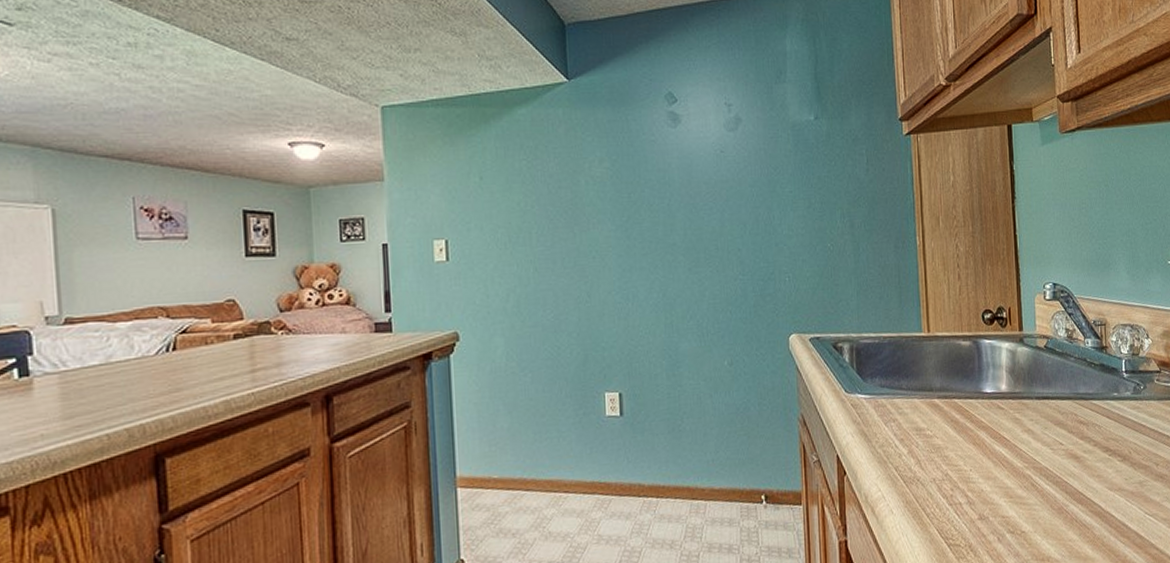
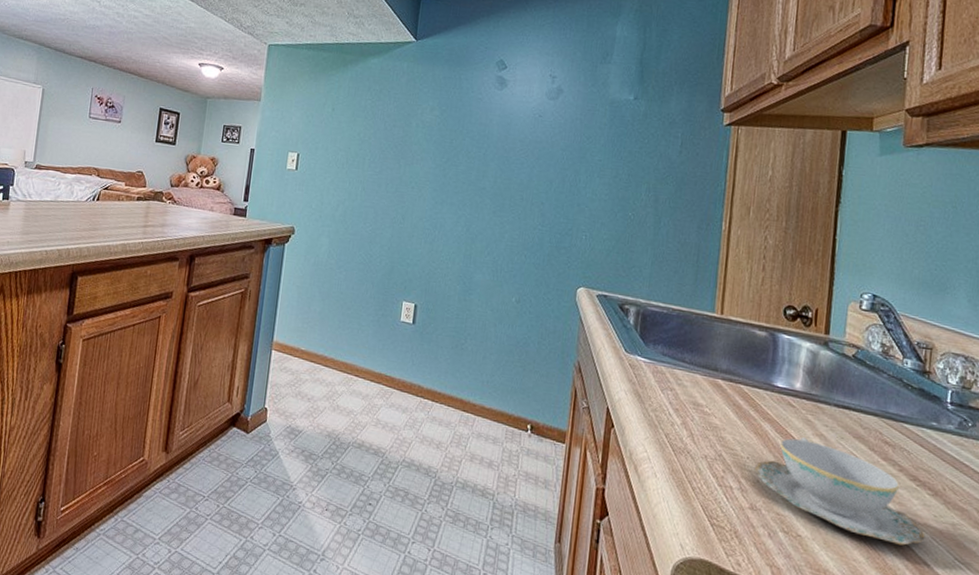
teacup: none [978,436,1121,516] -> present [755,437,925,546]

